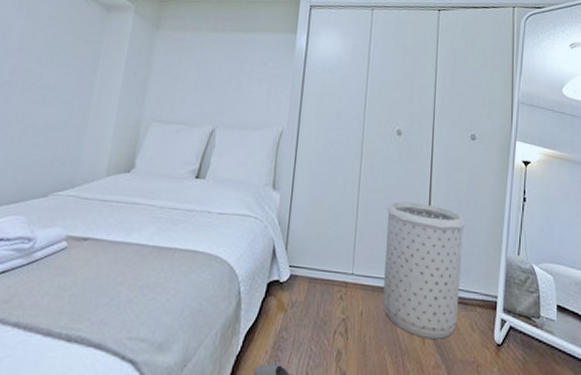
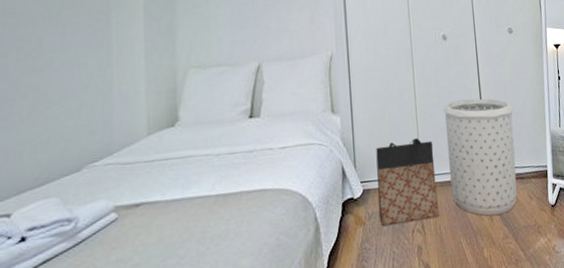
bag: none [302,232,371,323] -> present [376,138,440,226]

